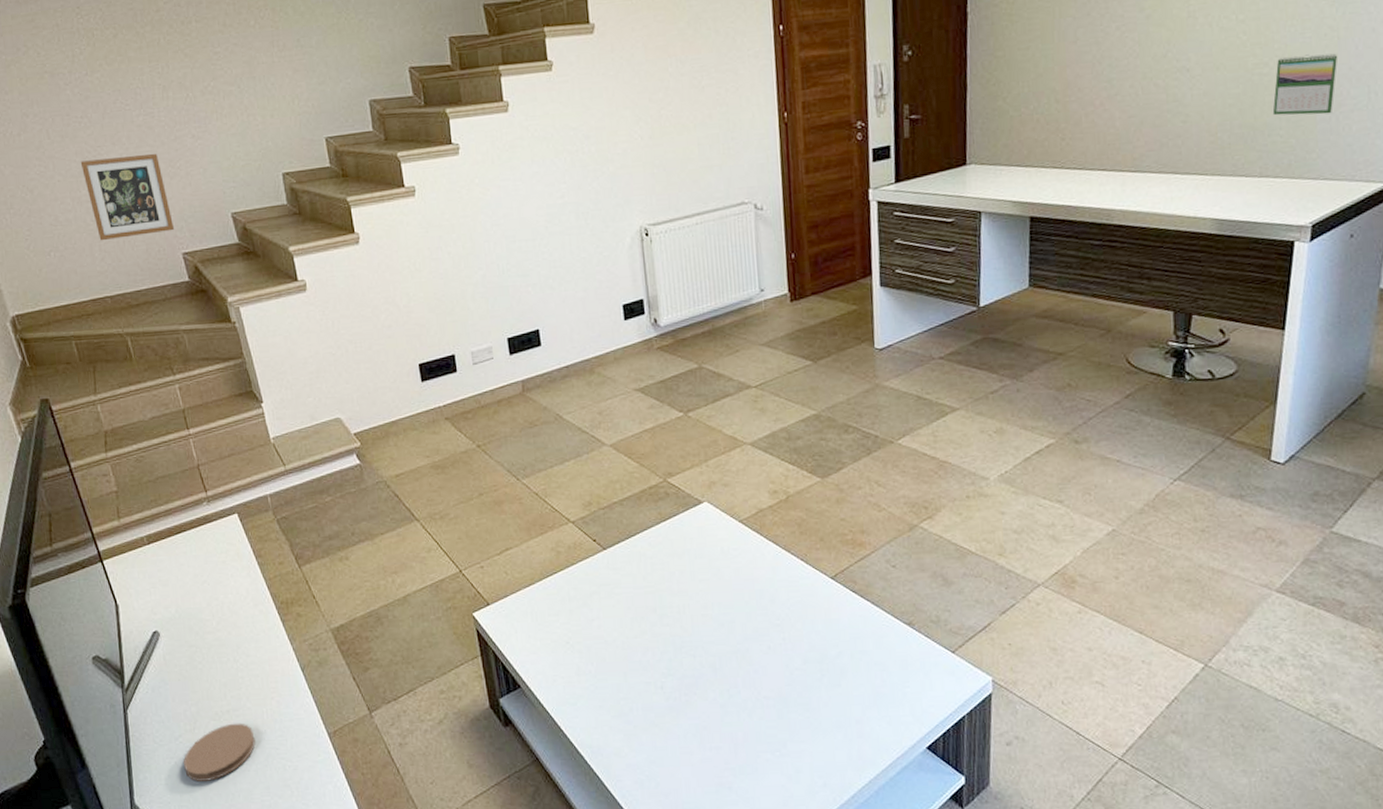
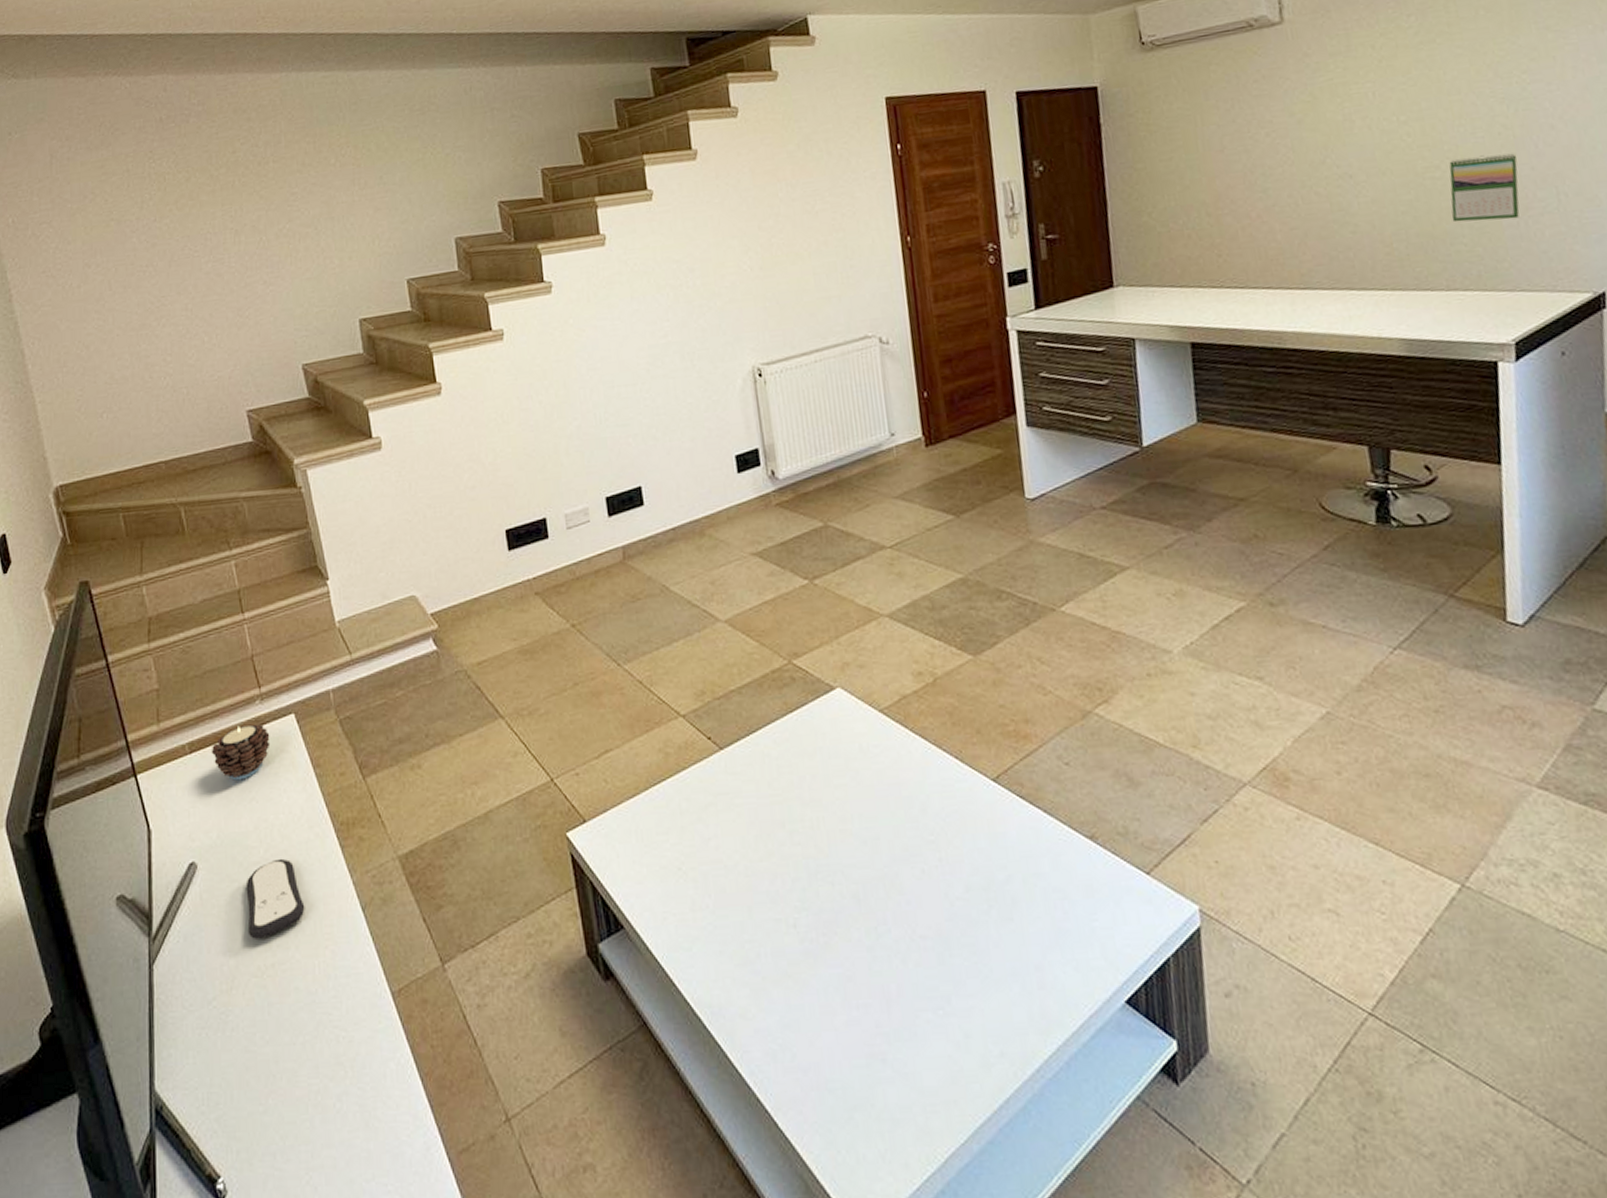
picture frame: present [80,154,174,241] -> none [142,303,239,400]
candle: none [166,521,218,567] -> present [211,724,271,781]
coaster: present [183,723,256,781] -> none [215,980,304,1059]
remote control: none [202,629,253,693] -> present [245,858,305,941]

